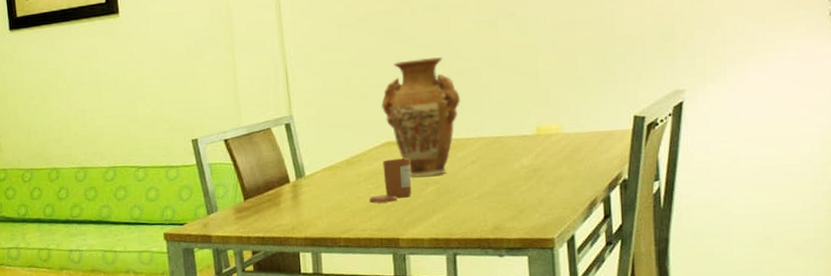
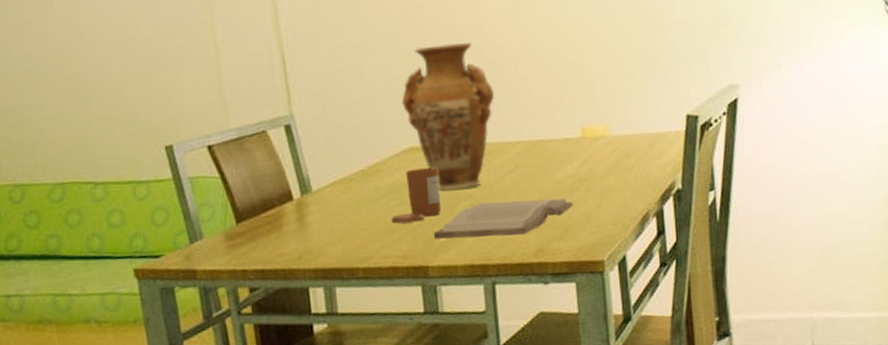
book: none [404,185,528,217] -> present [433,198,573,240]

